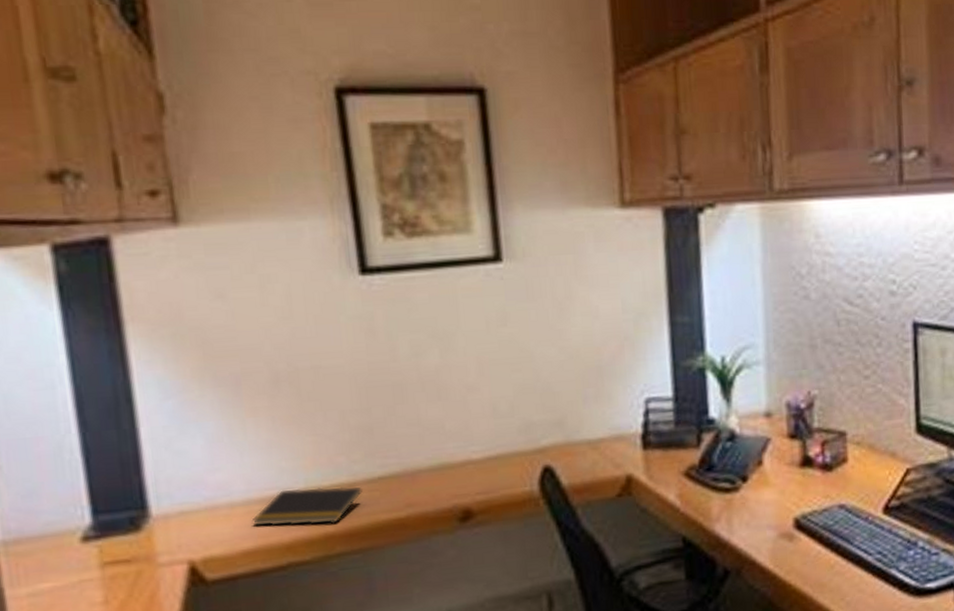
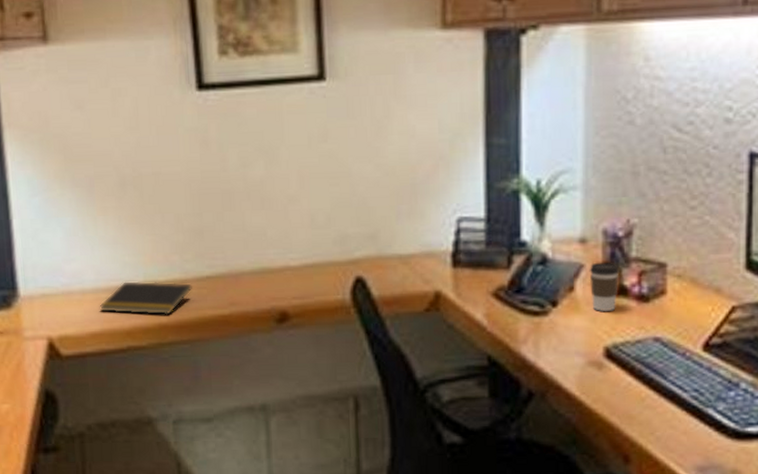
coffee cup: none [775,434,804,484] -> present [589,262,620,312]

